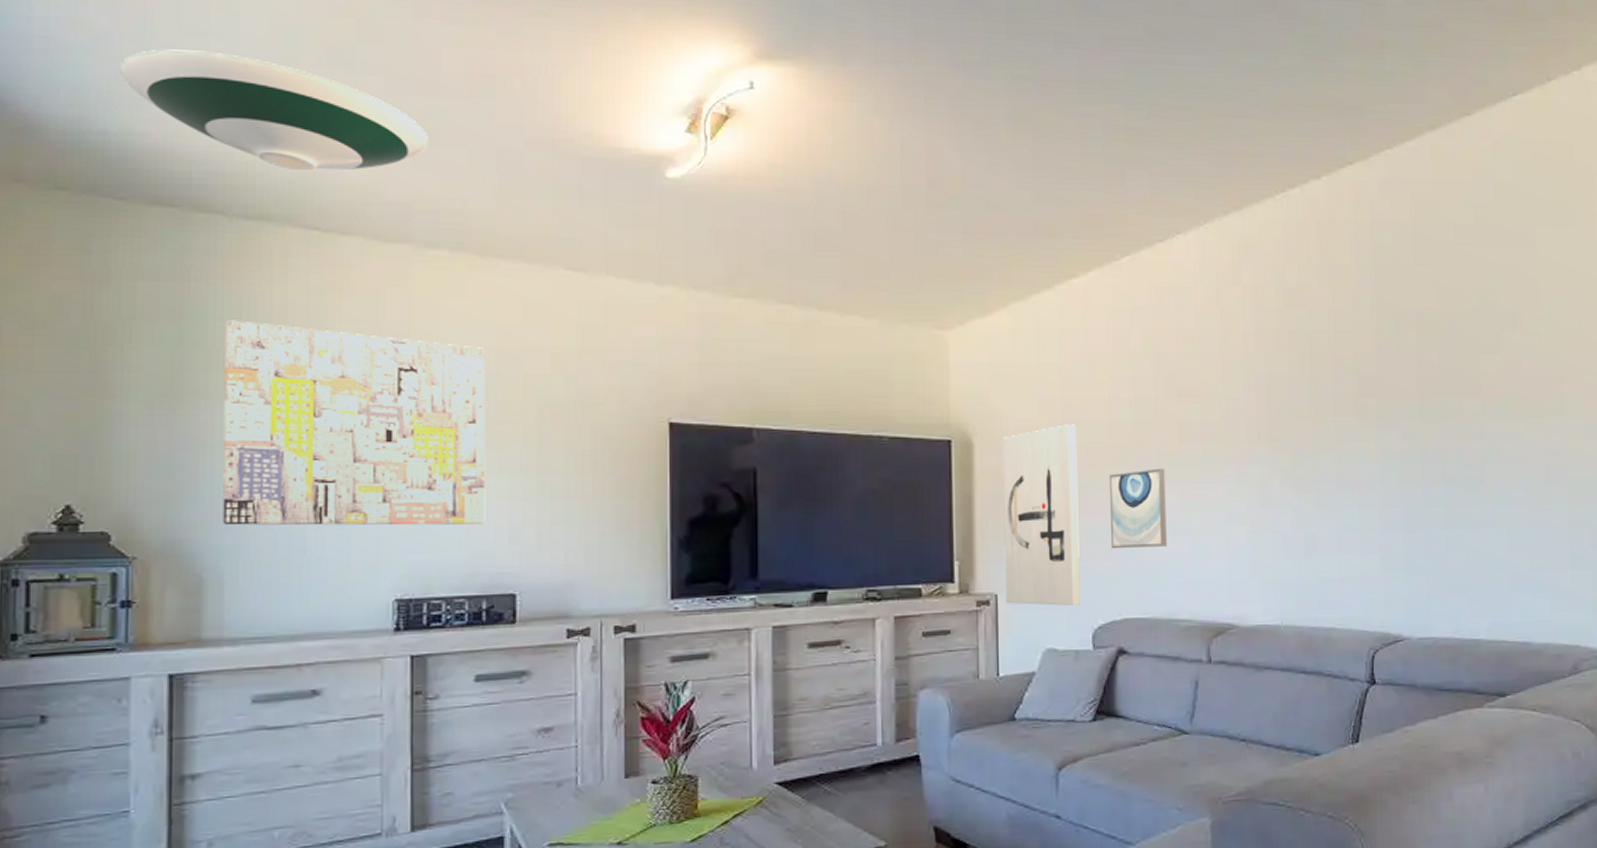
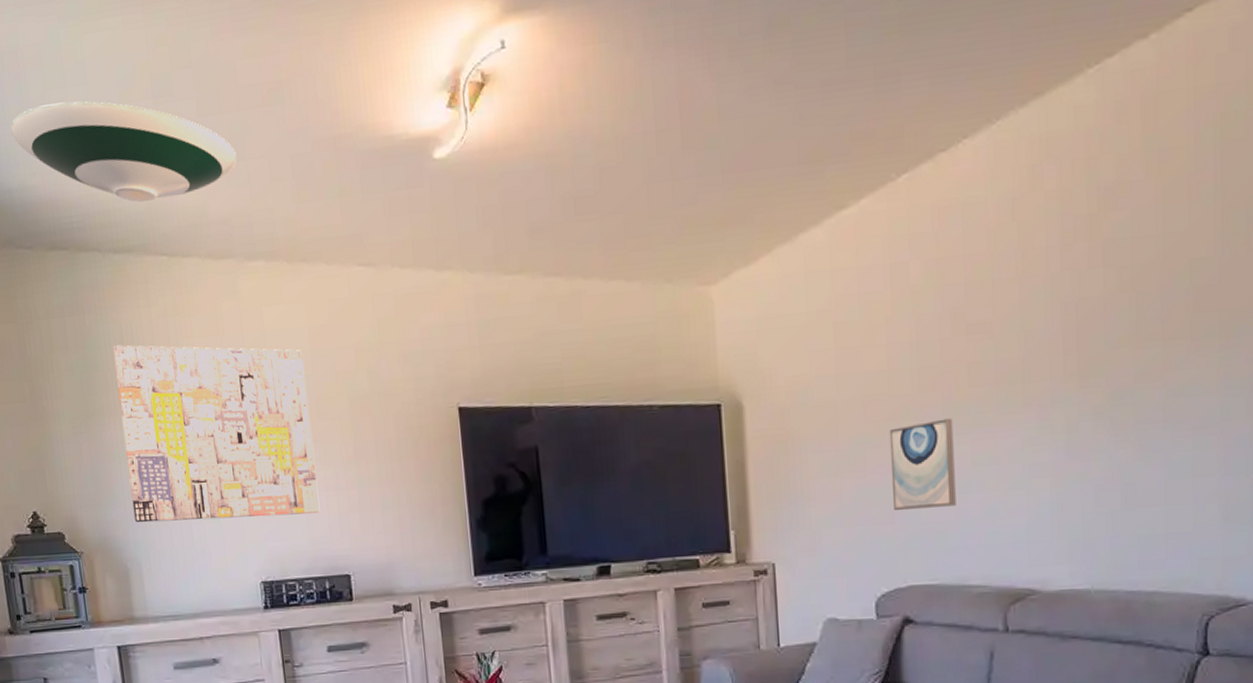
wall art: present [1002,424,1080,607] -> none [773,376,862,574]

